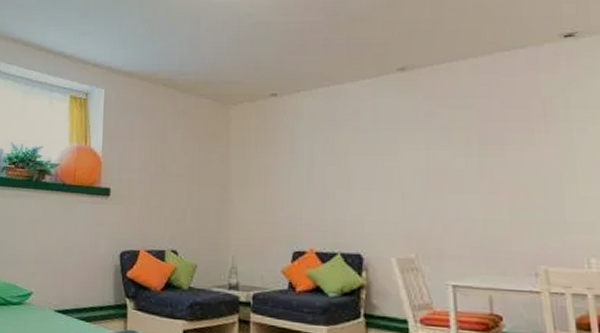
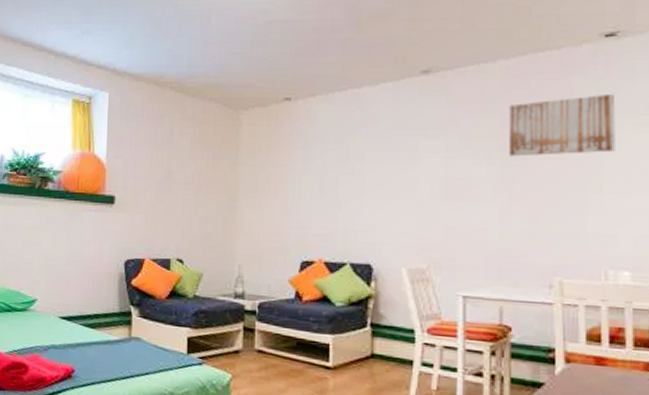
wall art: none [481,88,585,148] -> present [508,93,616,157]

